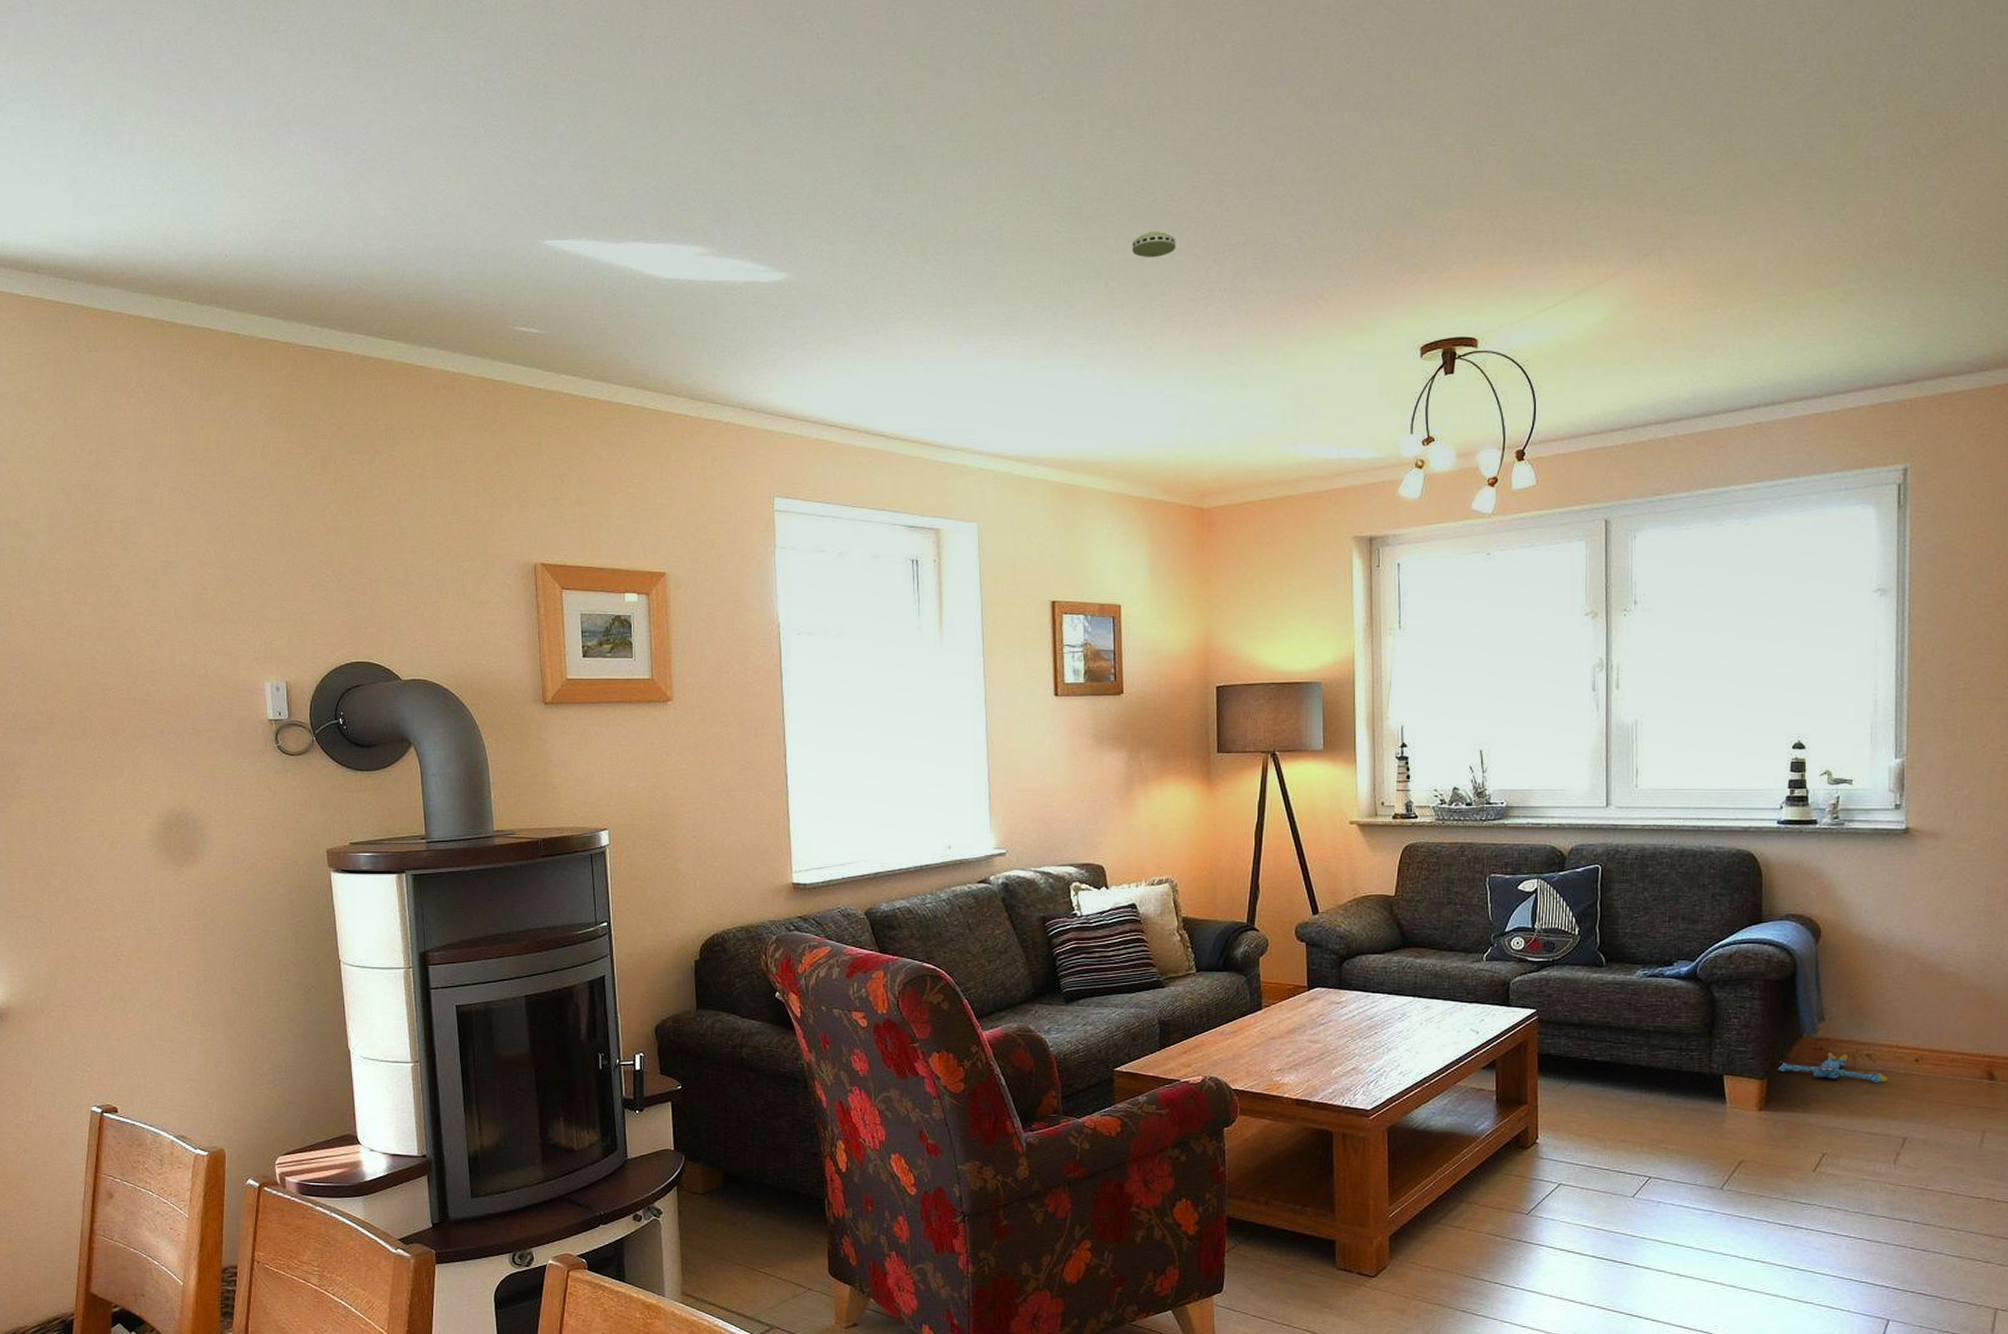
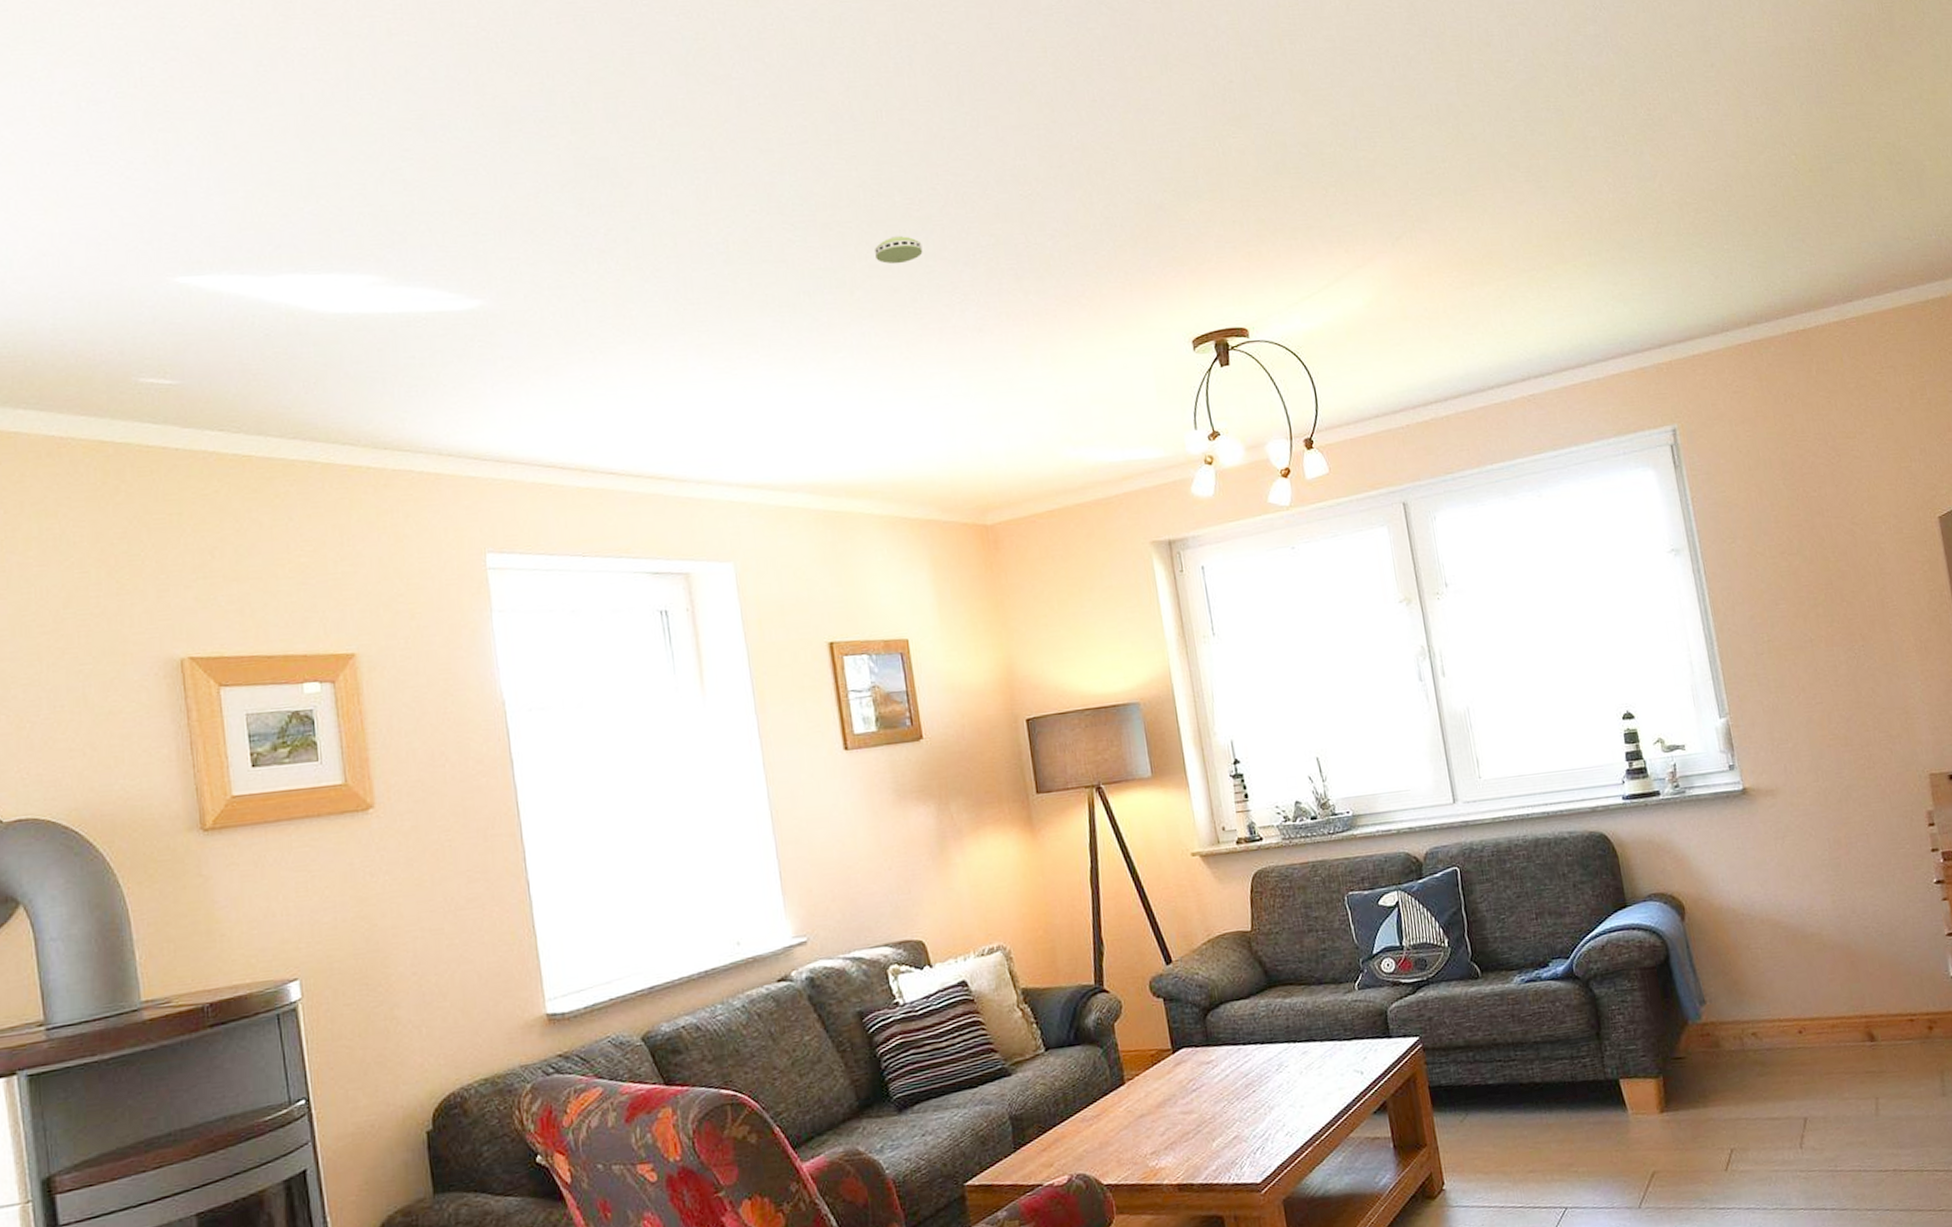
plush toy: present [1777,1052,1888,1083] -> none [1670,1036,1777,1067]

